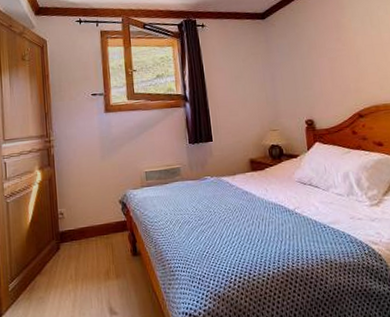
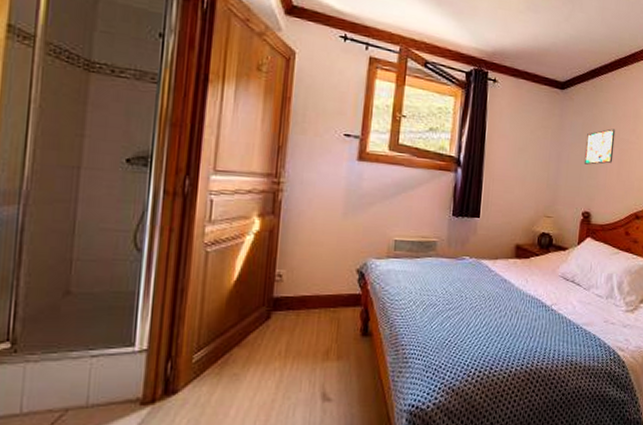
wall art: none [294,42,325,78] -> present [583,129,616,165]

